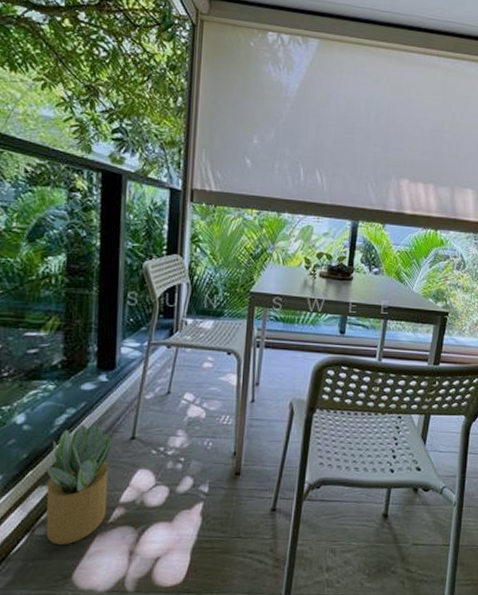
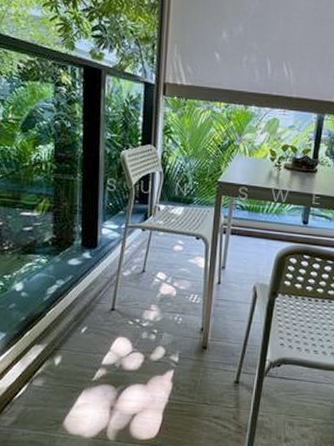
potted plant: present [45,423,114,545] -> none [41,294,96,396]

